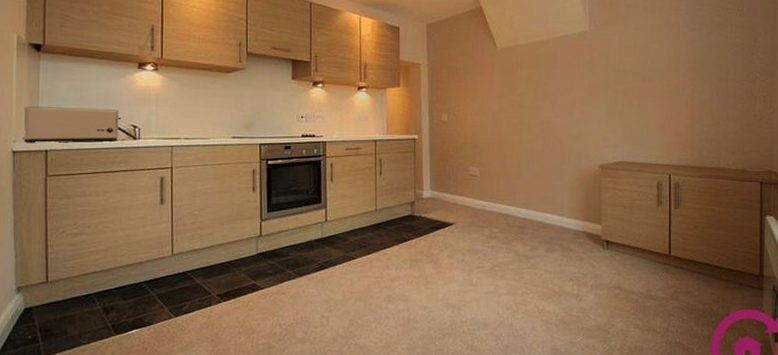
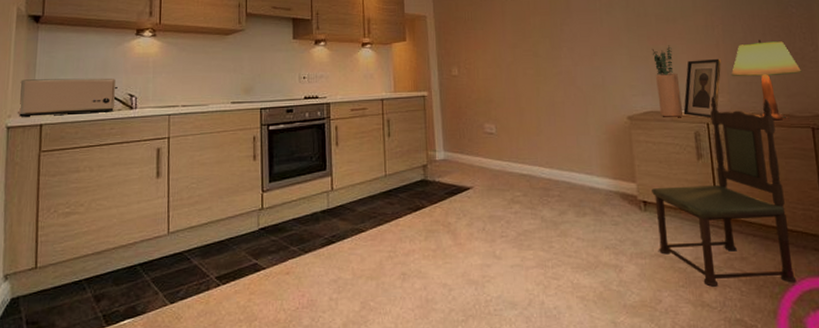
dining chair: none [615,149,731,315] -> present [652,95,797,287]
vase: none [626,102,649,169] -> present [651,45,684,118]
picture frame: none [649,116,688,170] -> present [683,58,721,119]
table lamp: none [695,101,758,175] -> present [731,39,801,121]

